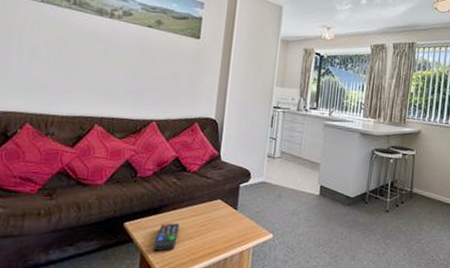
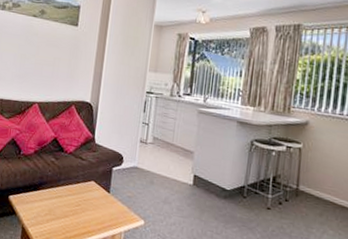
remote control: present [153,223,180,252] -> none [33,199,57,226]

